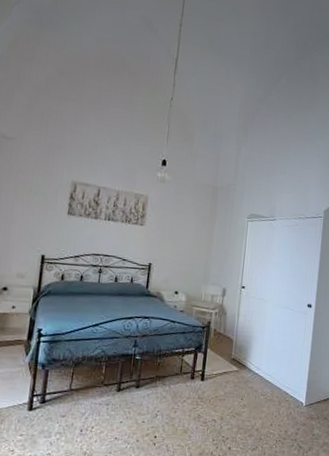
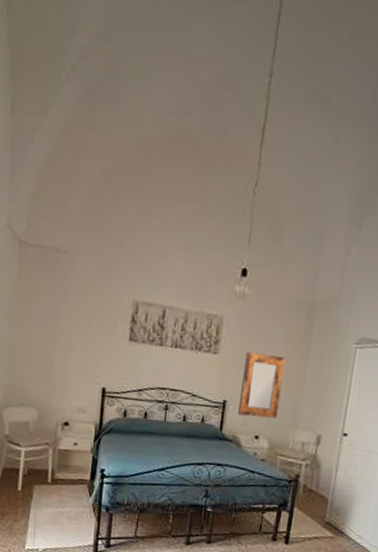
home mirror: none [161,224,197,277] -> present [238,352,286,419]

